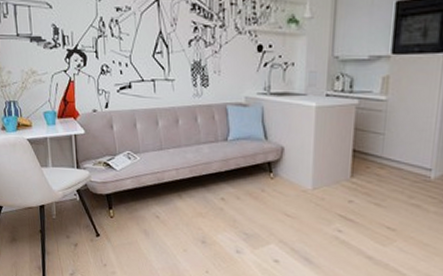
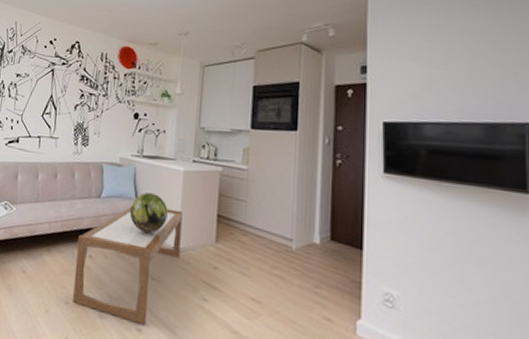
coffee table: none [208,147,316,256] -> present [72,207,183,325]
decorative sphere: none [259,132,300,174] -> present [129,193,168,234]

